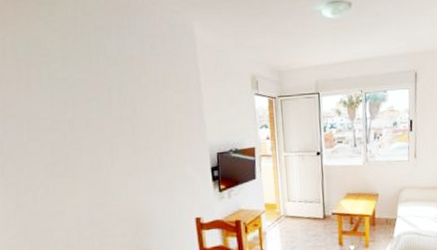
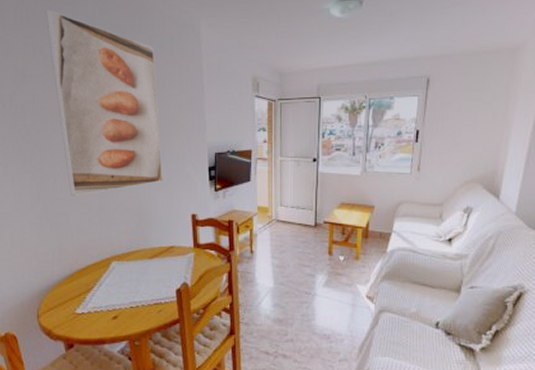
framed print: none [17,10,162,210] -> present [45,10,163,196]

